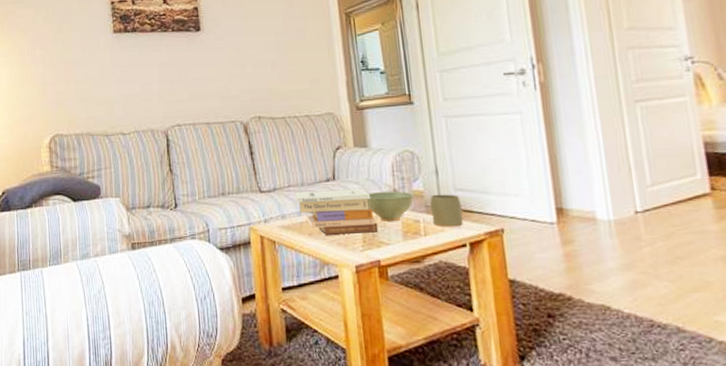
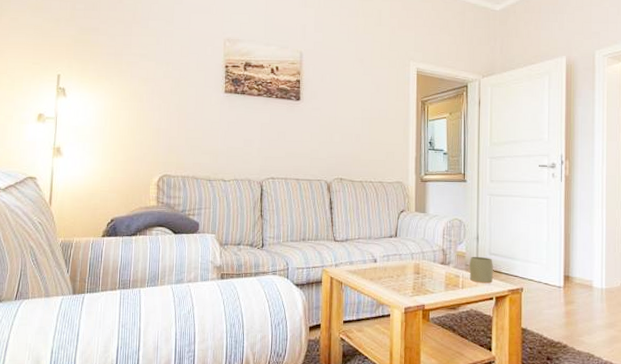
books: present [295,188,379,235] -> none [363,244,426,282]
bowl: present [367,191,415,221] -> none [420,250,458,274]

